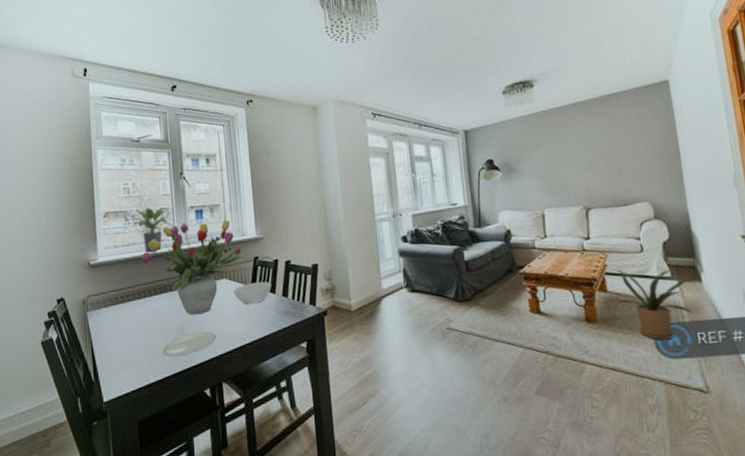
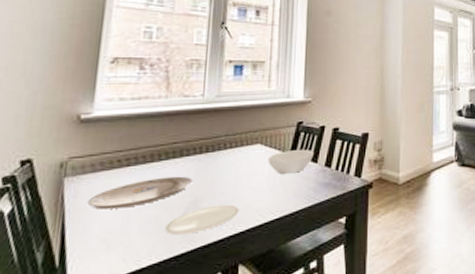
plate: none [105,308,178,336] -> present [87,176,193,210]
potted plant: present [128,207,174,254] -> none [143,57,205,111]
flower arrangement: present [141,220,242,315] -> none [153,78,284,185]

